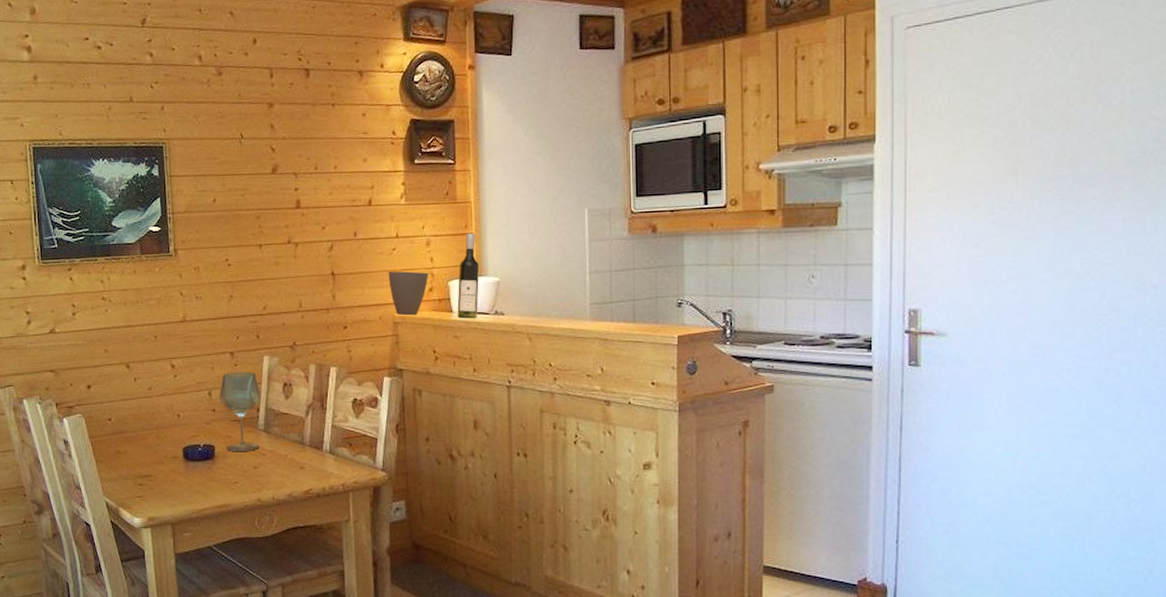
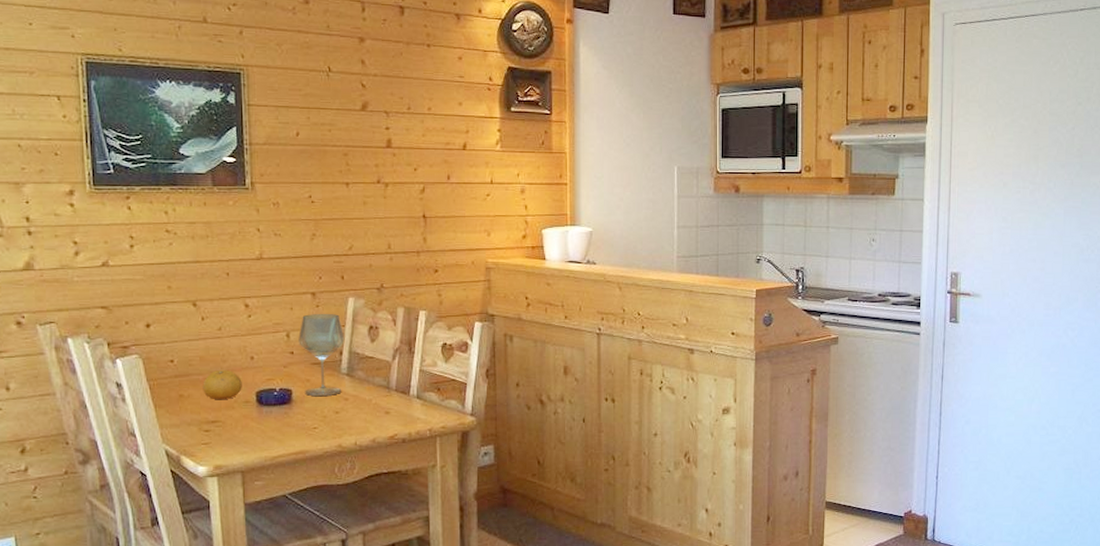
fruit: none [136,428,171,455] -> present [202,370,242,399]
flower pot: present [388,271,429,316] -> none [482,216,523,262]
bottle: present [457,233,480,319] -> none [550,183,573,267]

